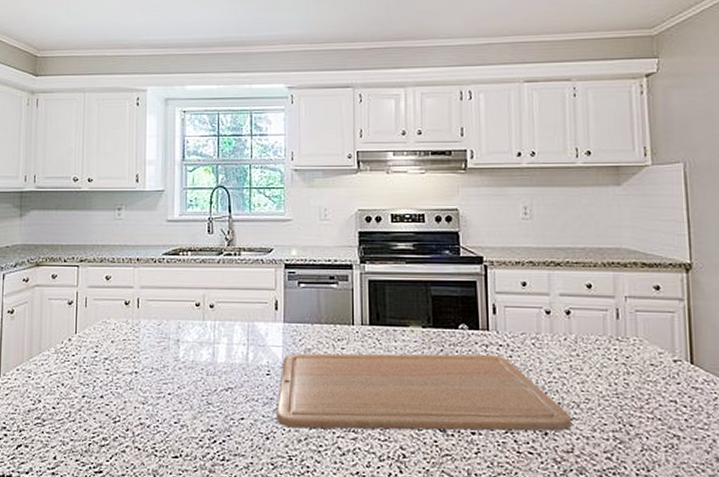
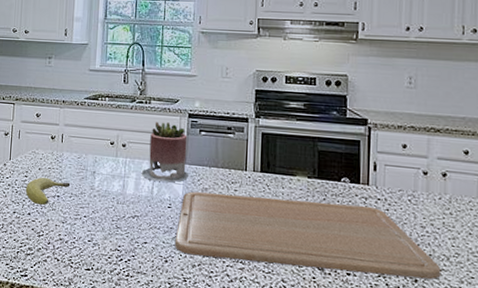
fruit: none [96,351,150,384] -> present [25,177,71,205]
succulent planter: none [233,275,289,345] -> present [141,121,189,183]

